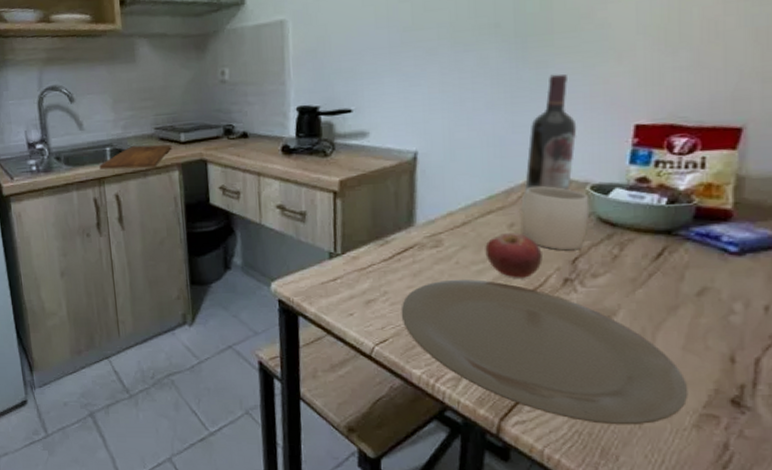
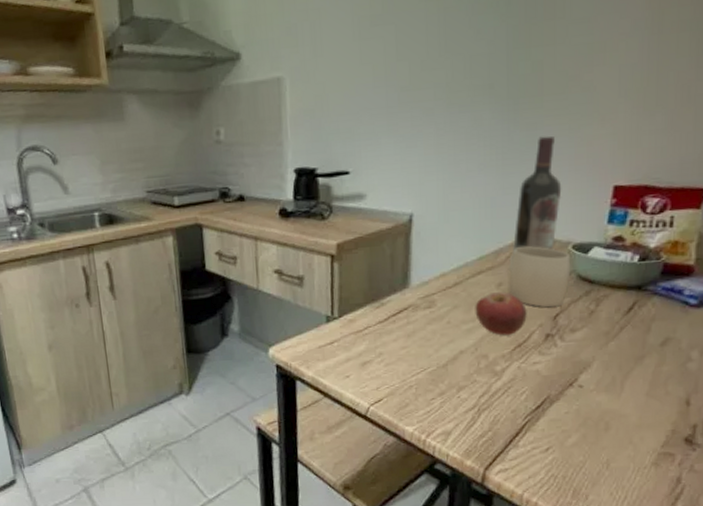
cutting board: present [99,144,172,170] -> none [87,208,165,237]
plate: present [402,280,688,425] -> none [396,338,650,468]

